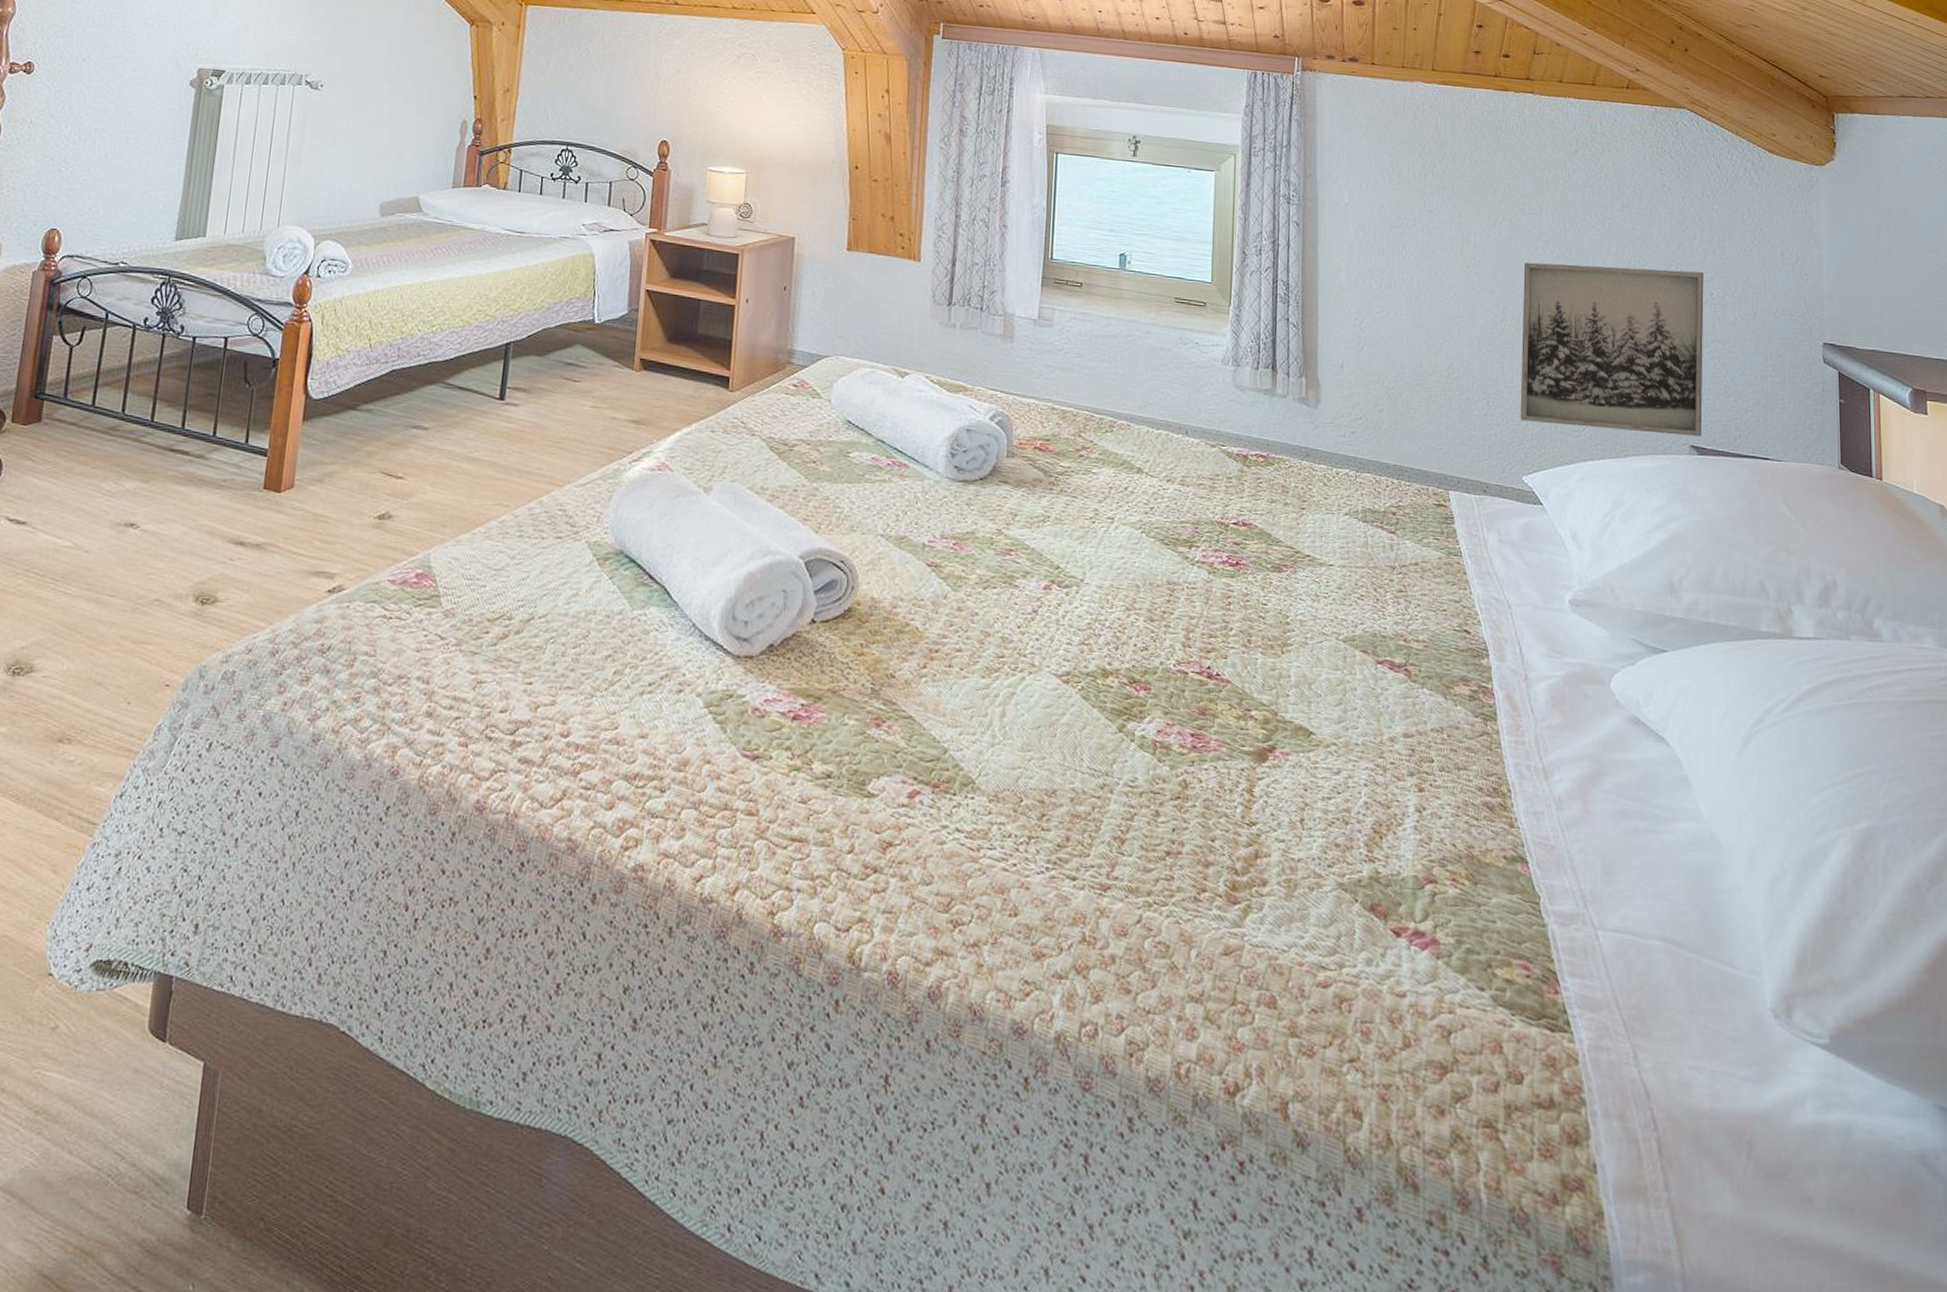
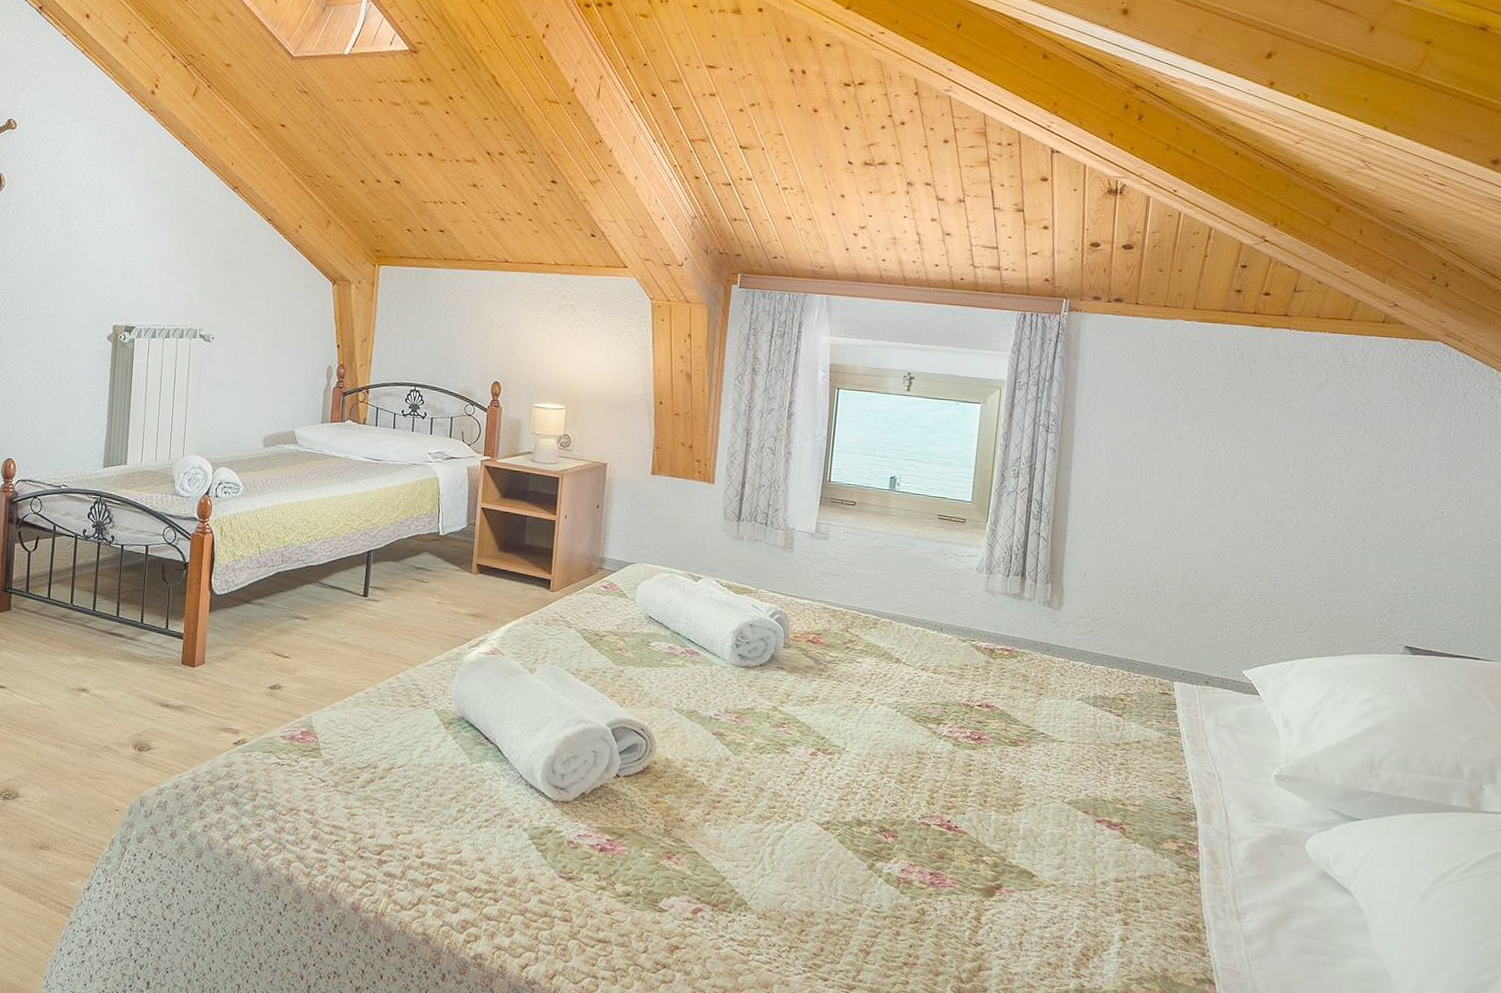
wall art: present [1520,262,1704,437] -> none [1246,483,1438,639]

